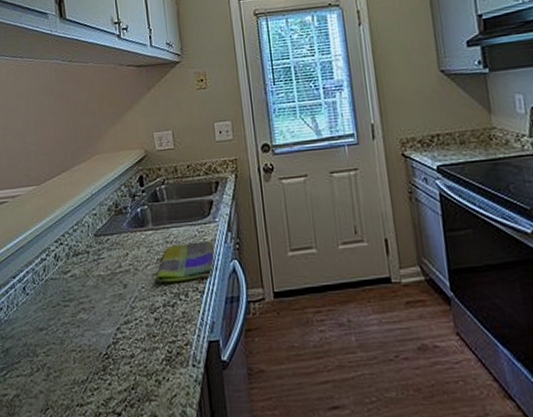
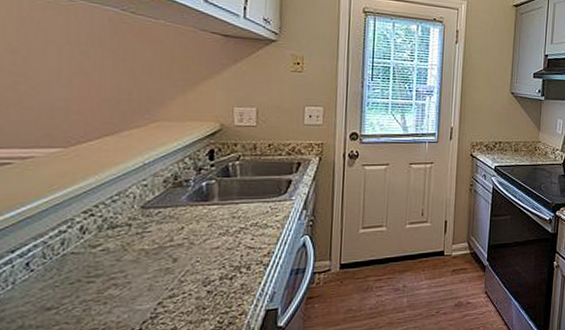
dish towel: present [155,240,216,282] -> none [214,216,287,256]

